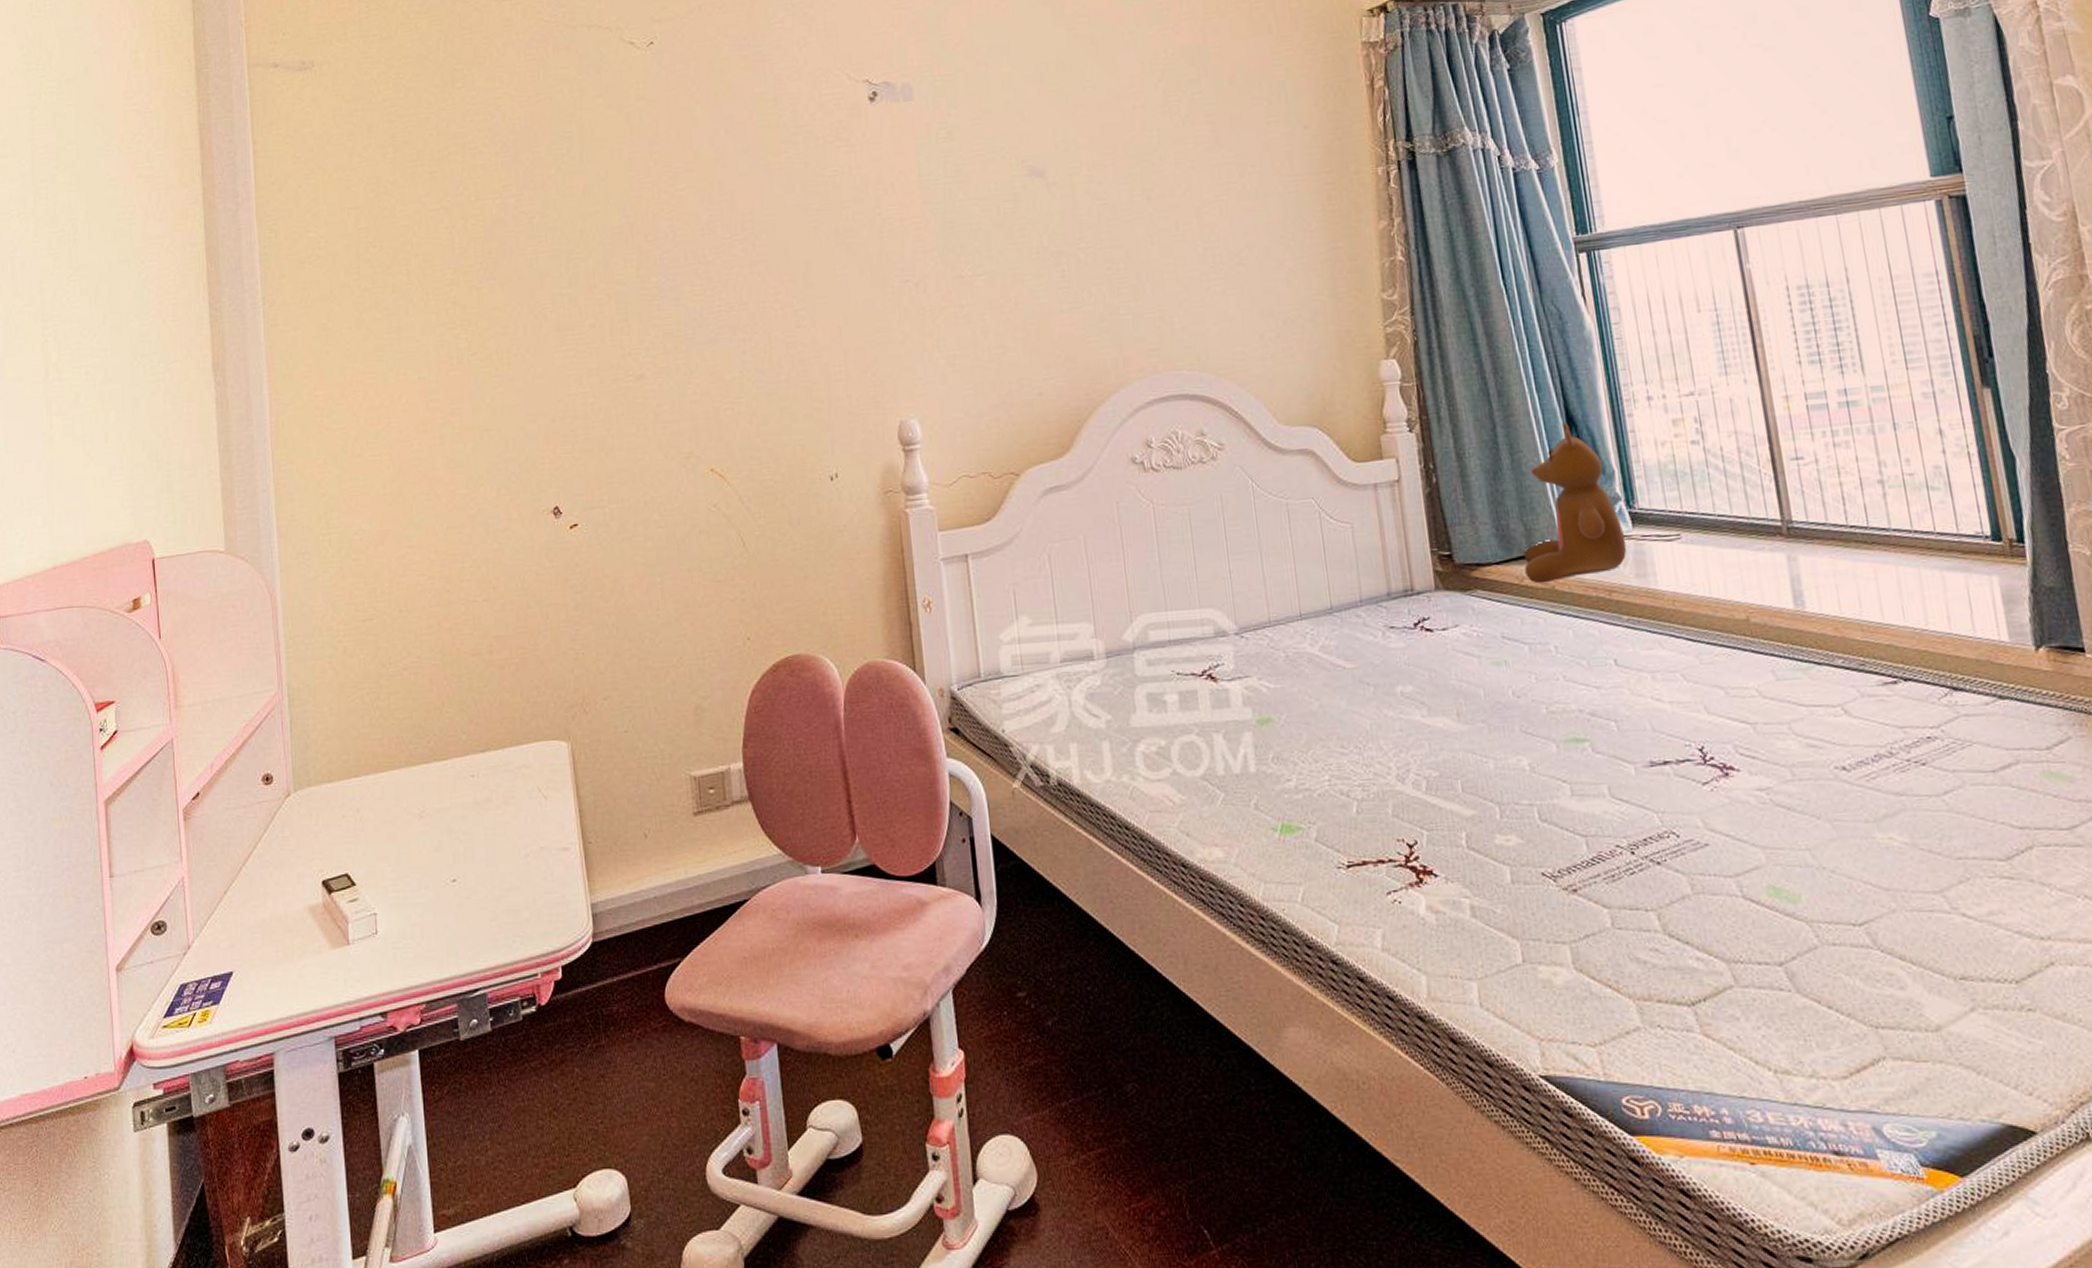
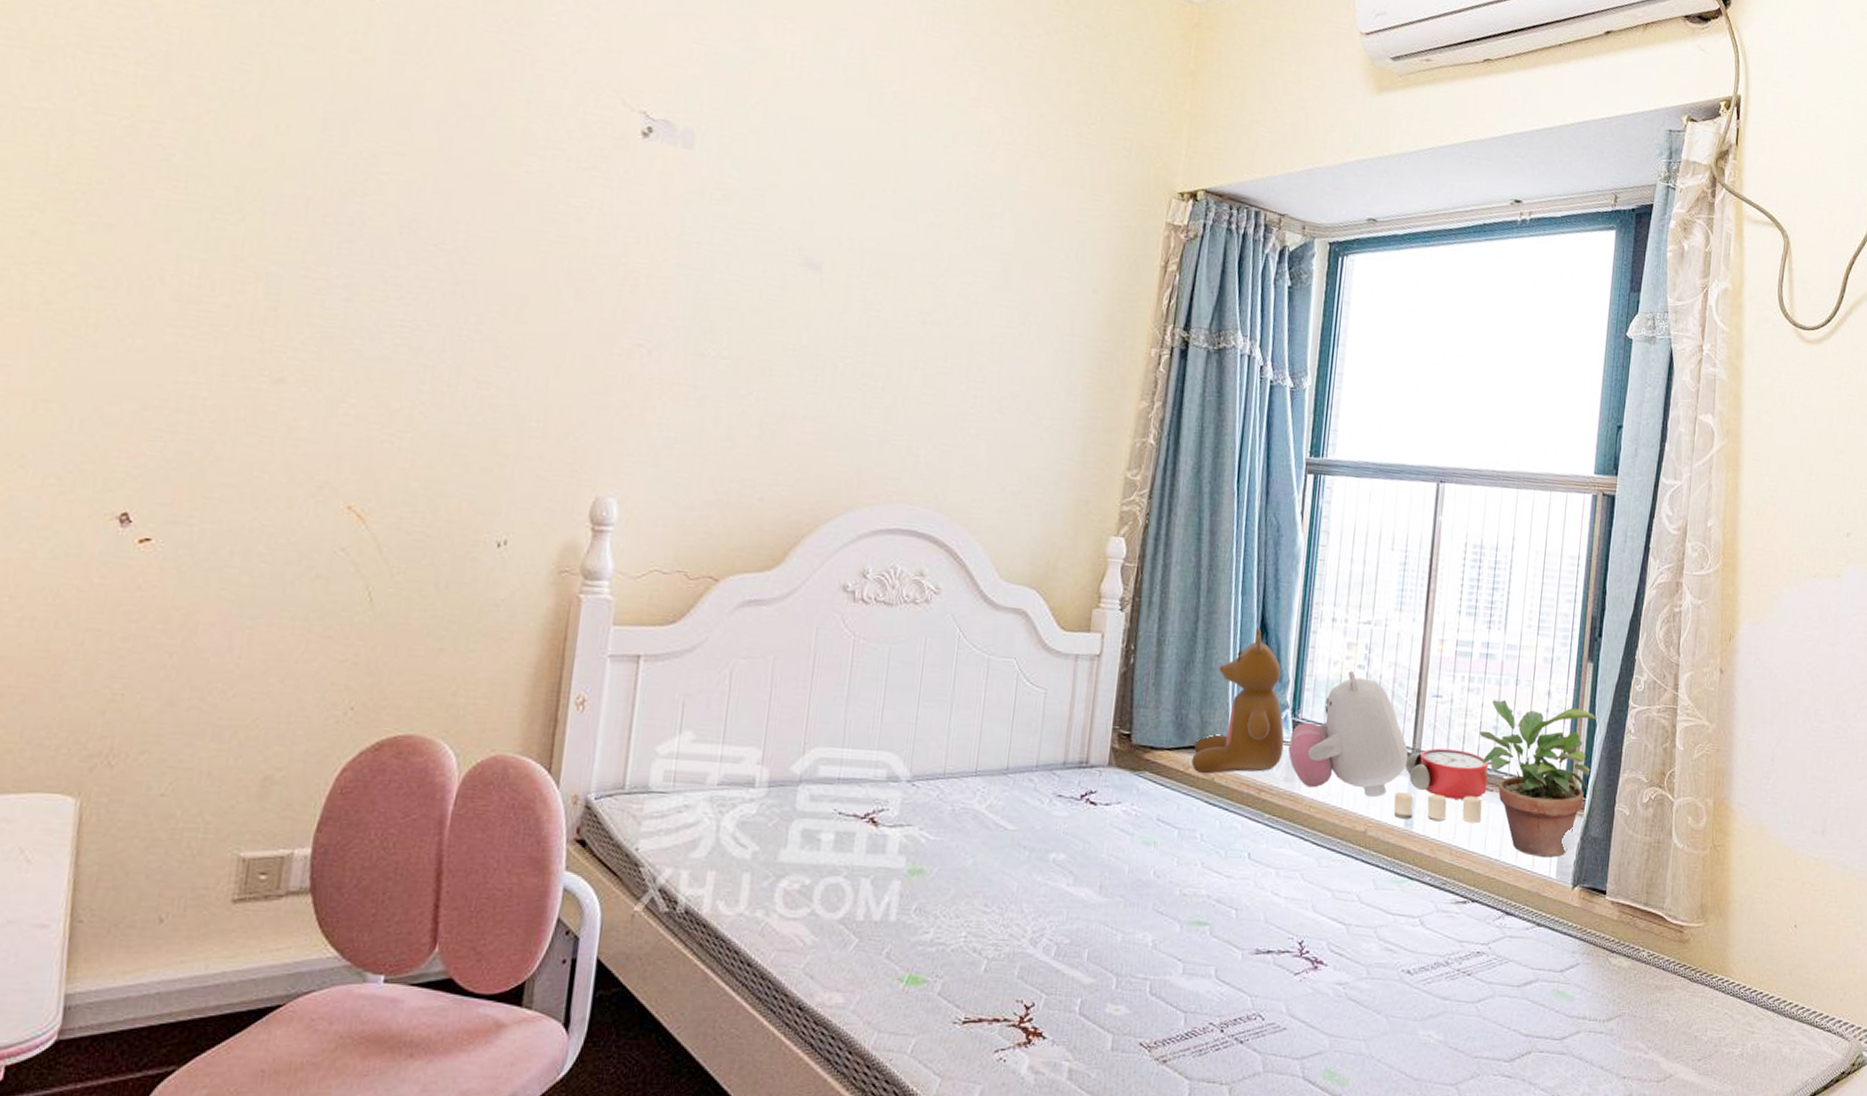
plush toy: none [1630,449,1780,582] -> present [1288,671,1409,798]
candle: none [1772,561,1892,600] -> present [1393,792,1482,824]
alarm clock: none [1776,513,1907,569] -> present [1405,748,1504,800]
potted plant: none [1861,442,2026,620] -> present [1479,699,1598,858]

